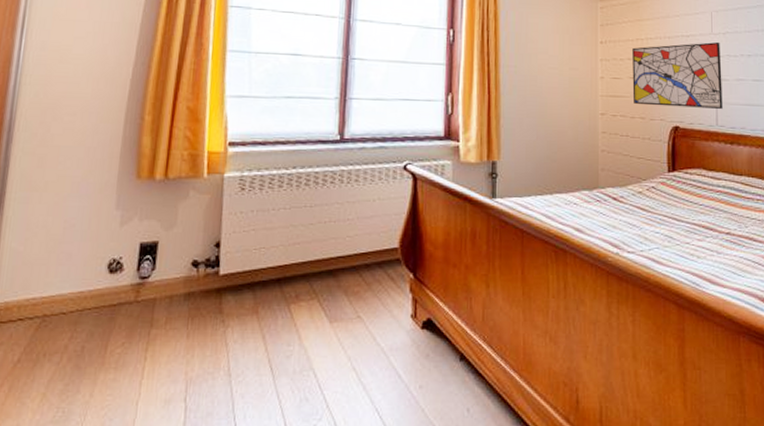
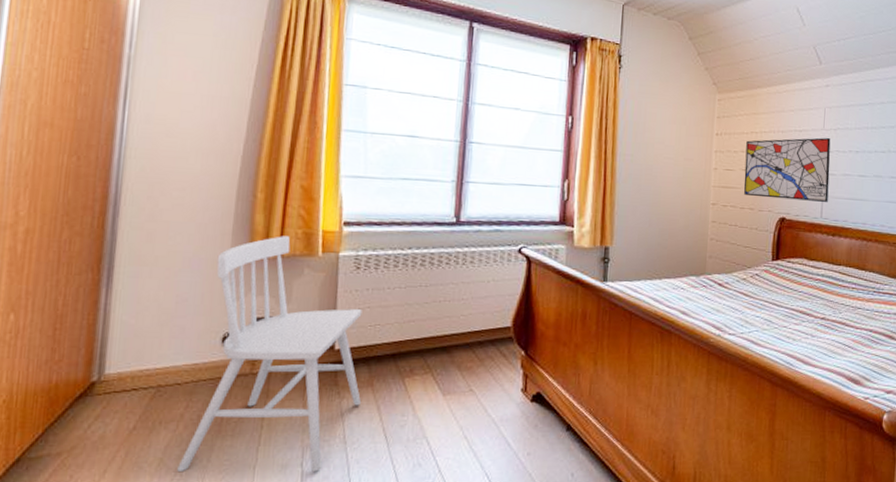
chair: none [59,158,247,409] -> present [177,236,362,473]

